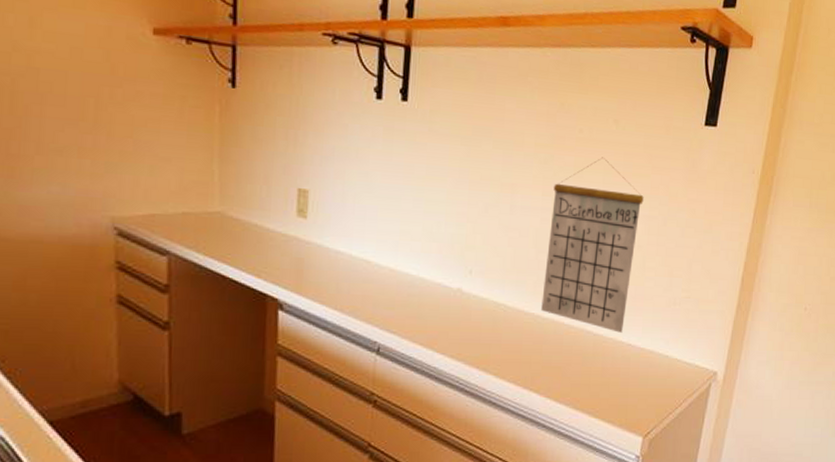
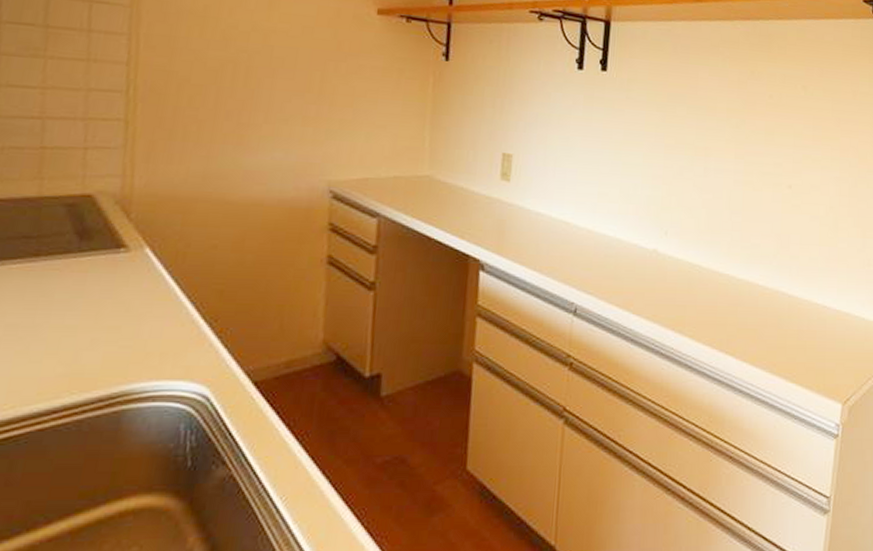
calendar: present [541,157,644,333] -> none [736,121,834,294]

